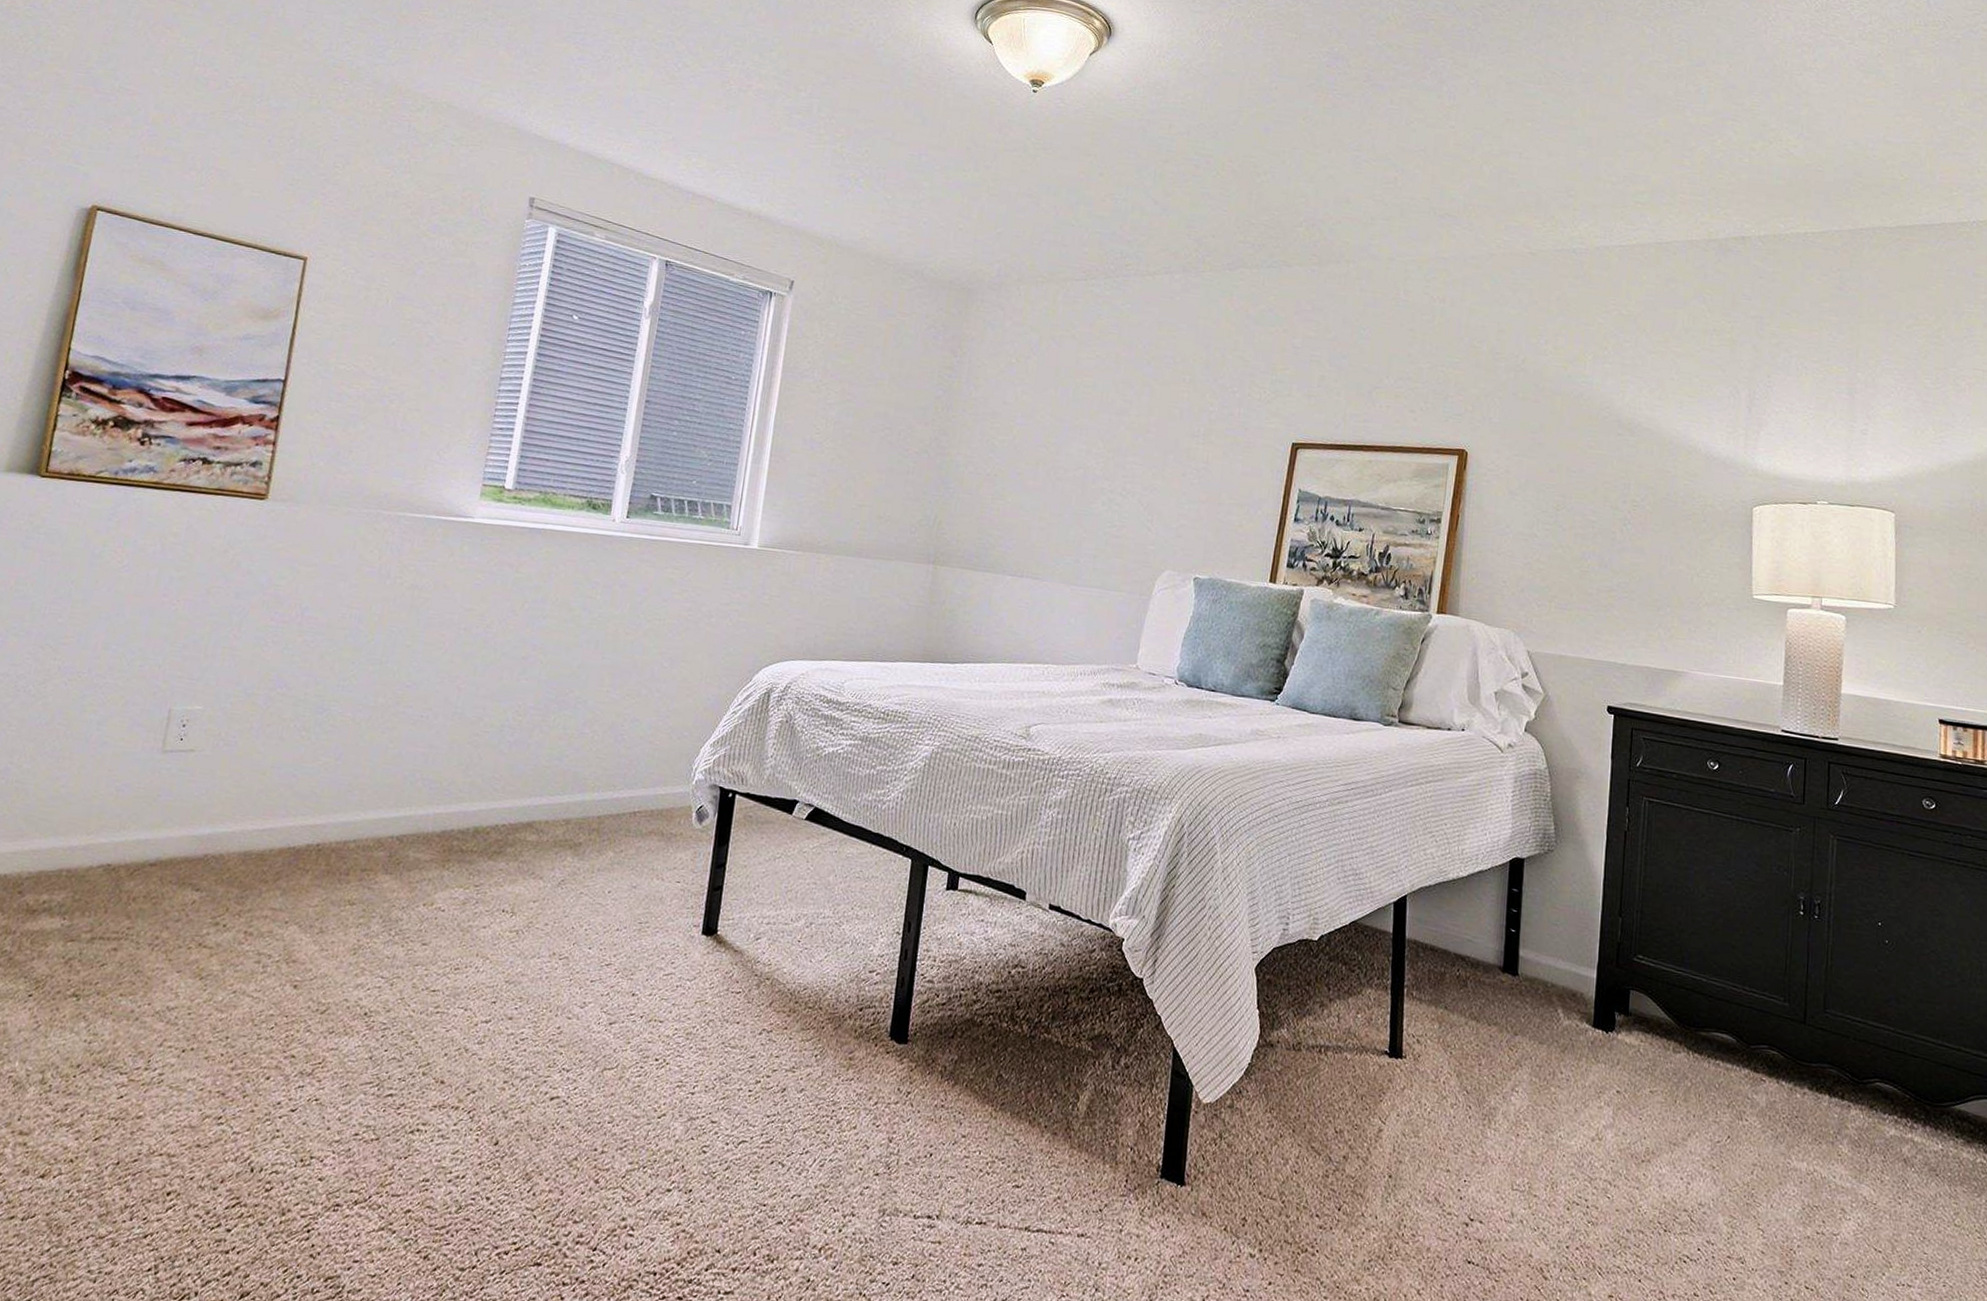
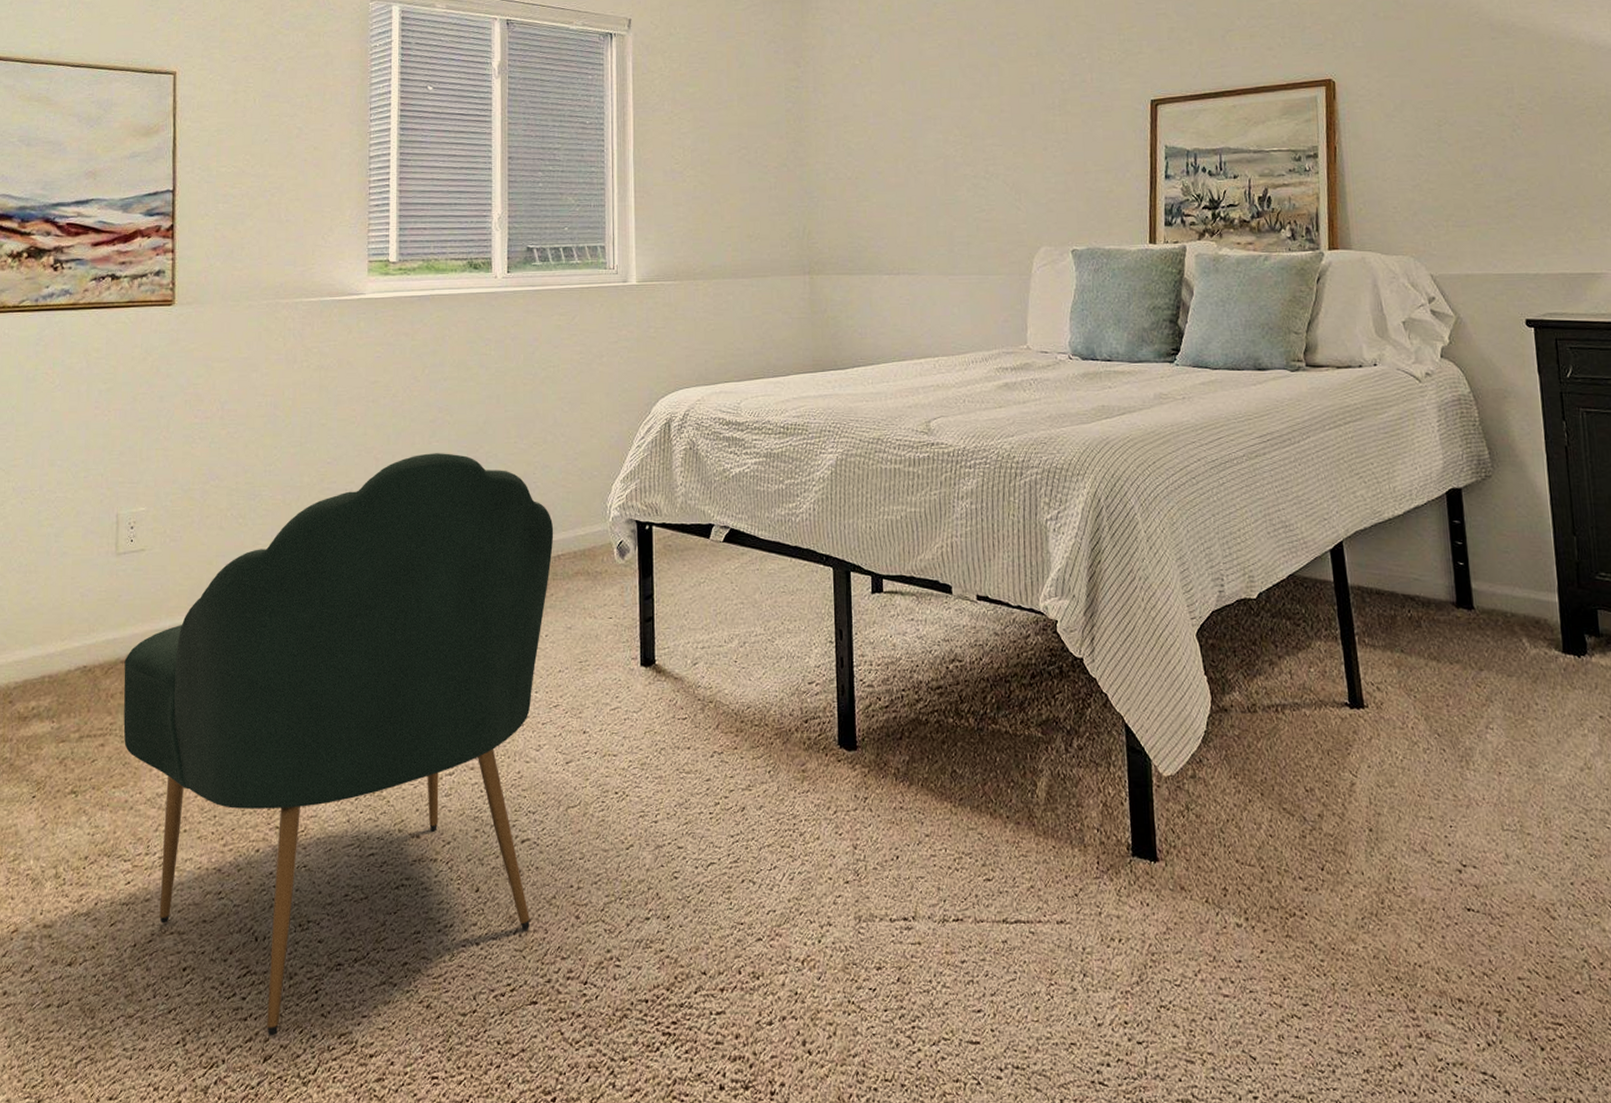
chair: none [139,690,634,1273] -> present [123,453,554,1036]

